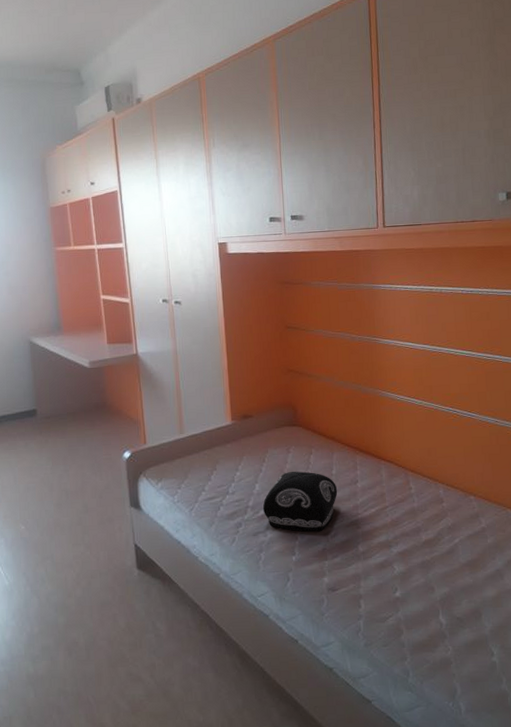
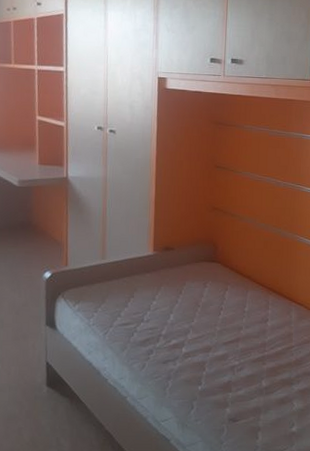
cushion: present [262,471,338,532] -> none [174,305,248,364]

